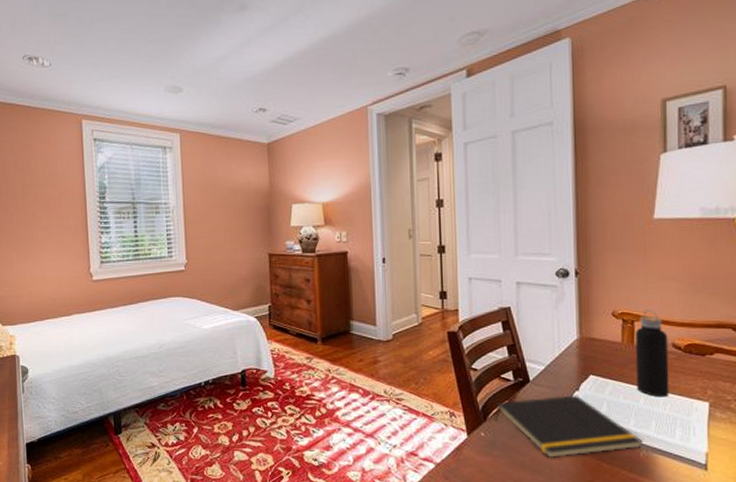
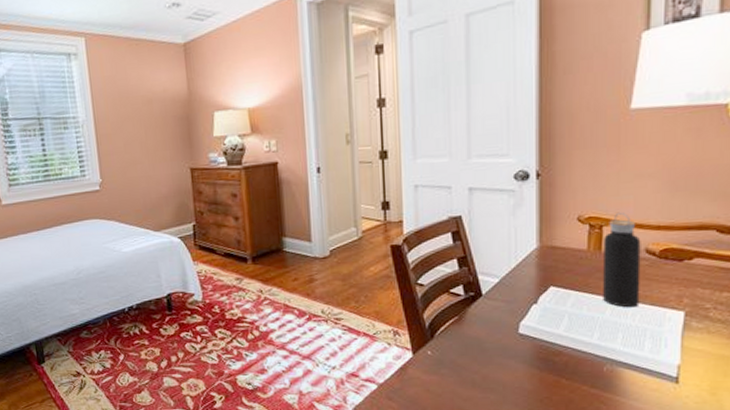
notepad: present [495,395,643,459] -> none [443,308,607,376]

